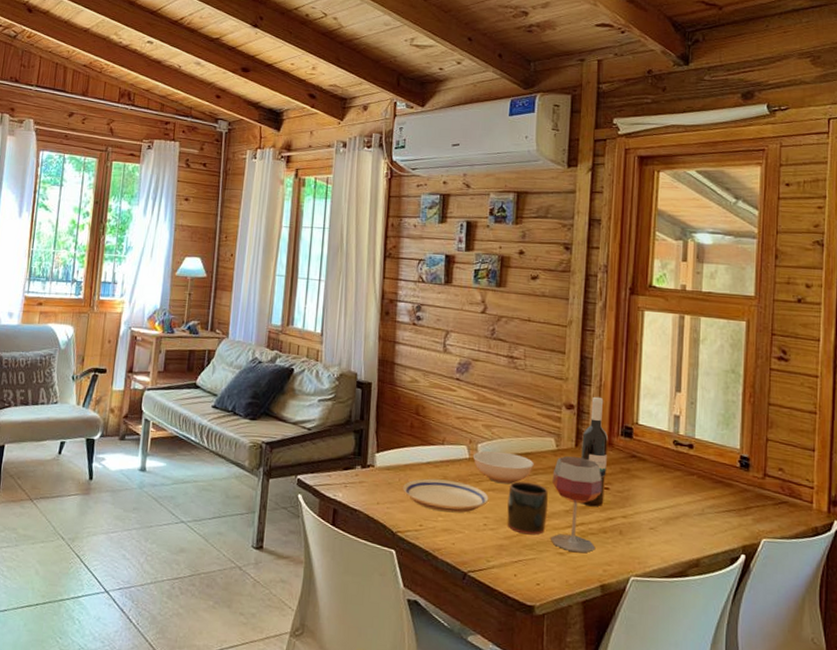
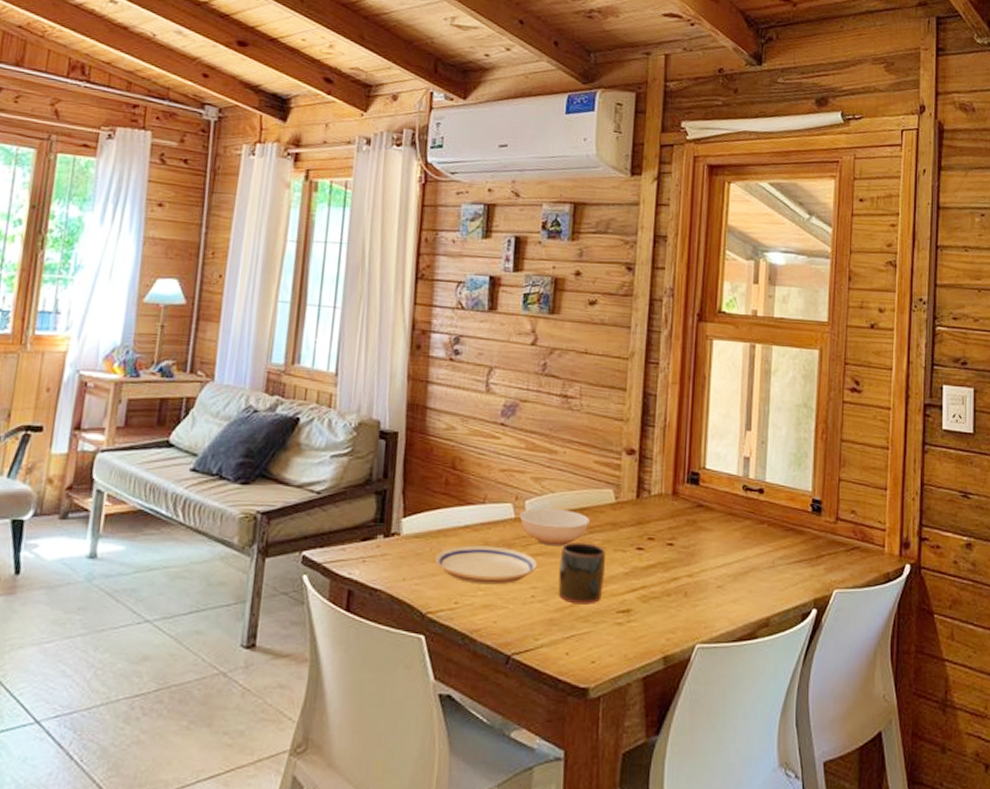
wineglass: present [551,456,602,553] -> none [608,510,666,620]
wine bottle: present [580,396,608,507] -> none [642,439,672,567]

